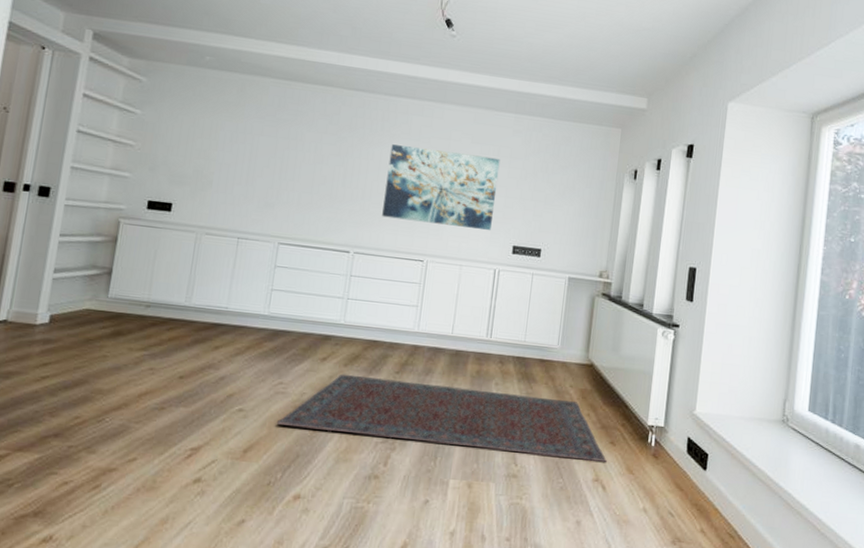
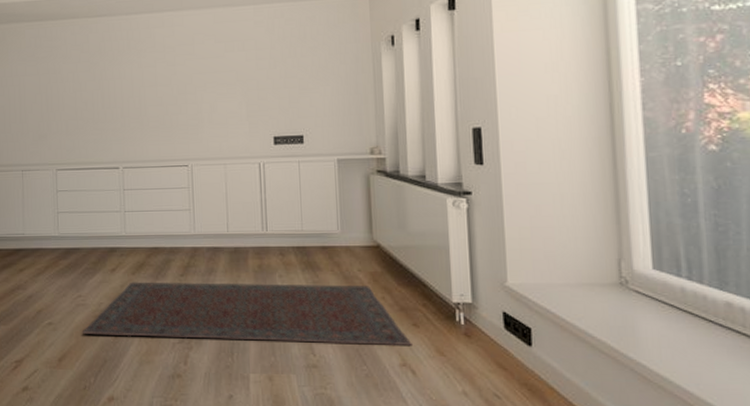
wall art: present [382,144,500,230] -> none [139,53,248,130]

